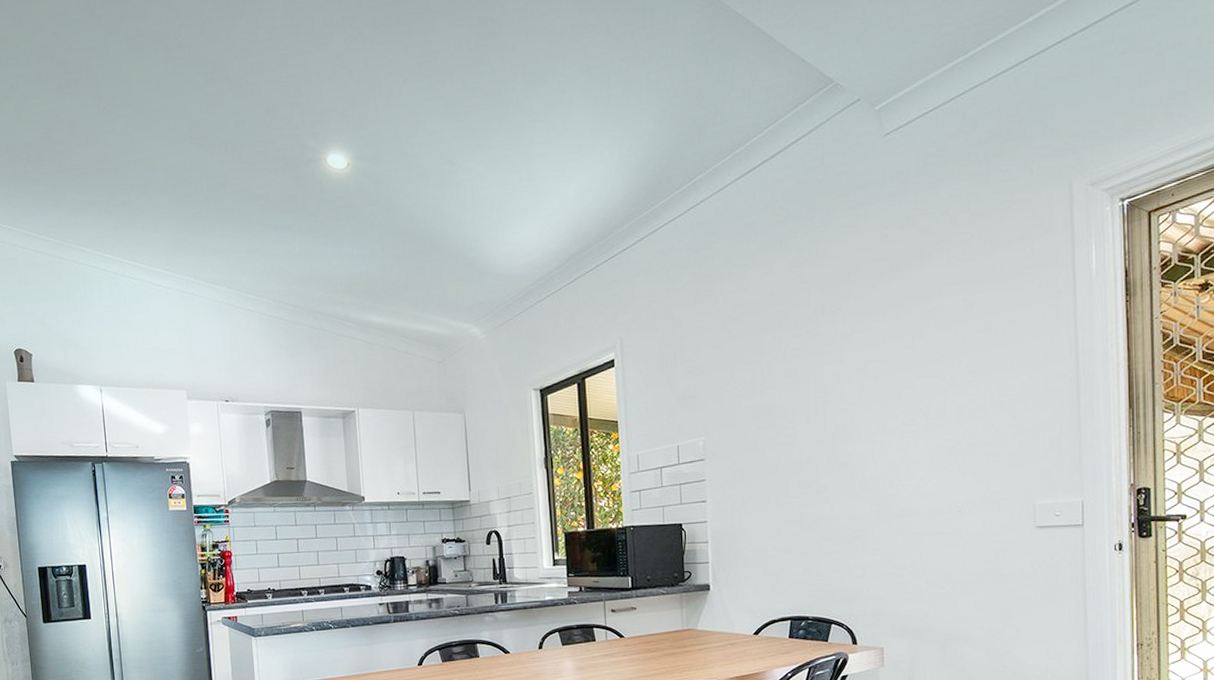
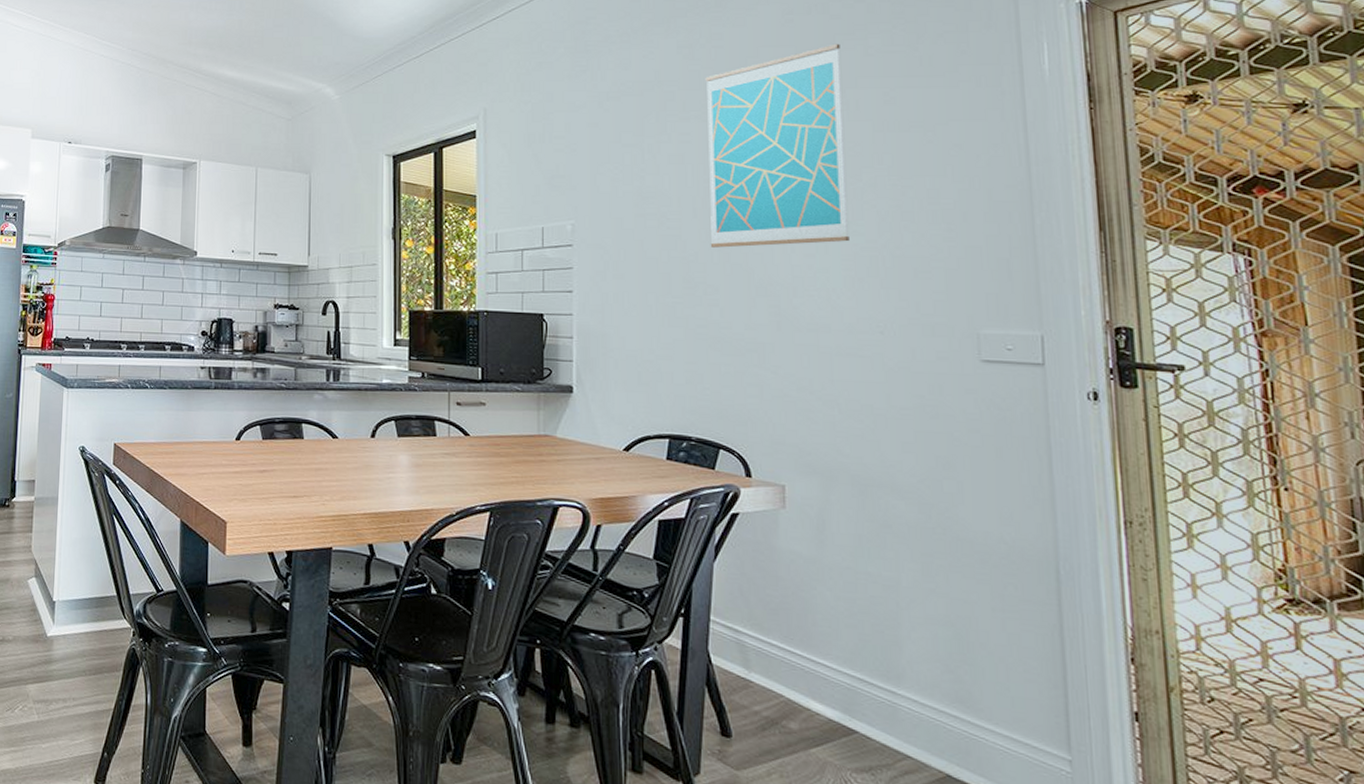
wall art: none [814,255,935,451] -> present [705,43,850,248]

